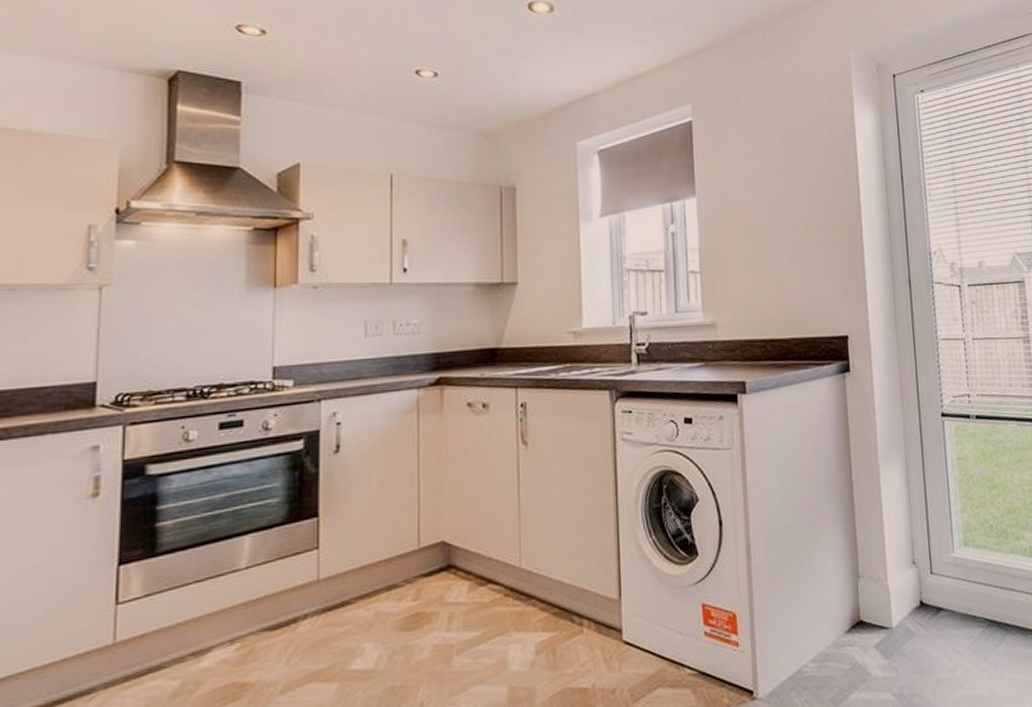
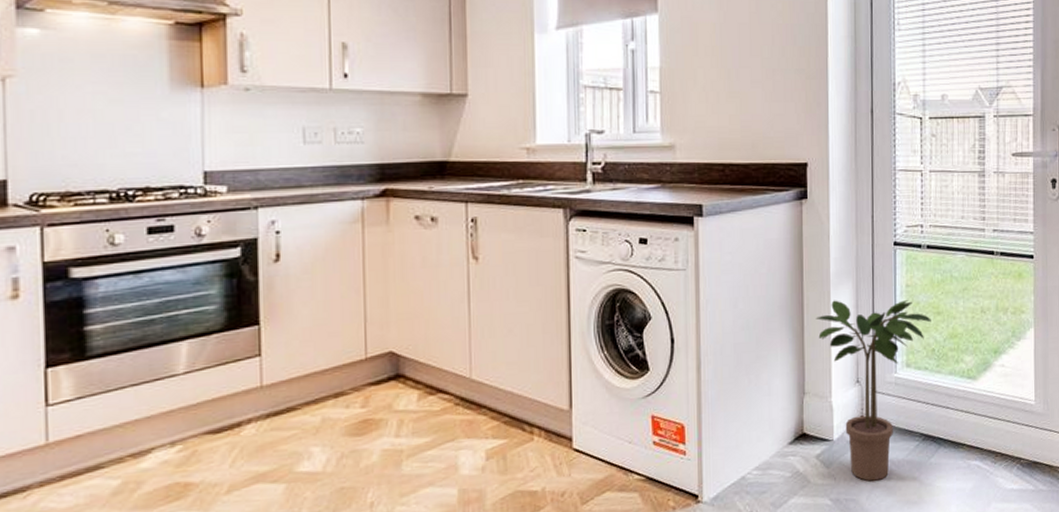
potted plant: none [865,474,987,674] -> present [815,300,931,481]

